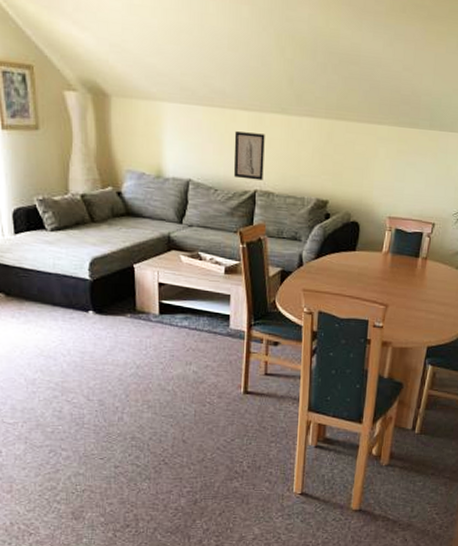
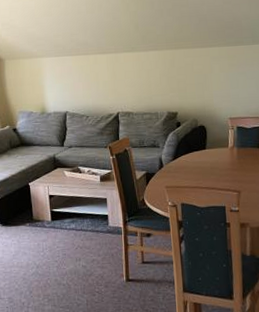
wall art: present [233,131,265,181] -> none [97,69,123,105]

